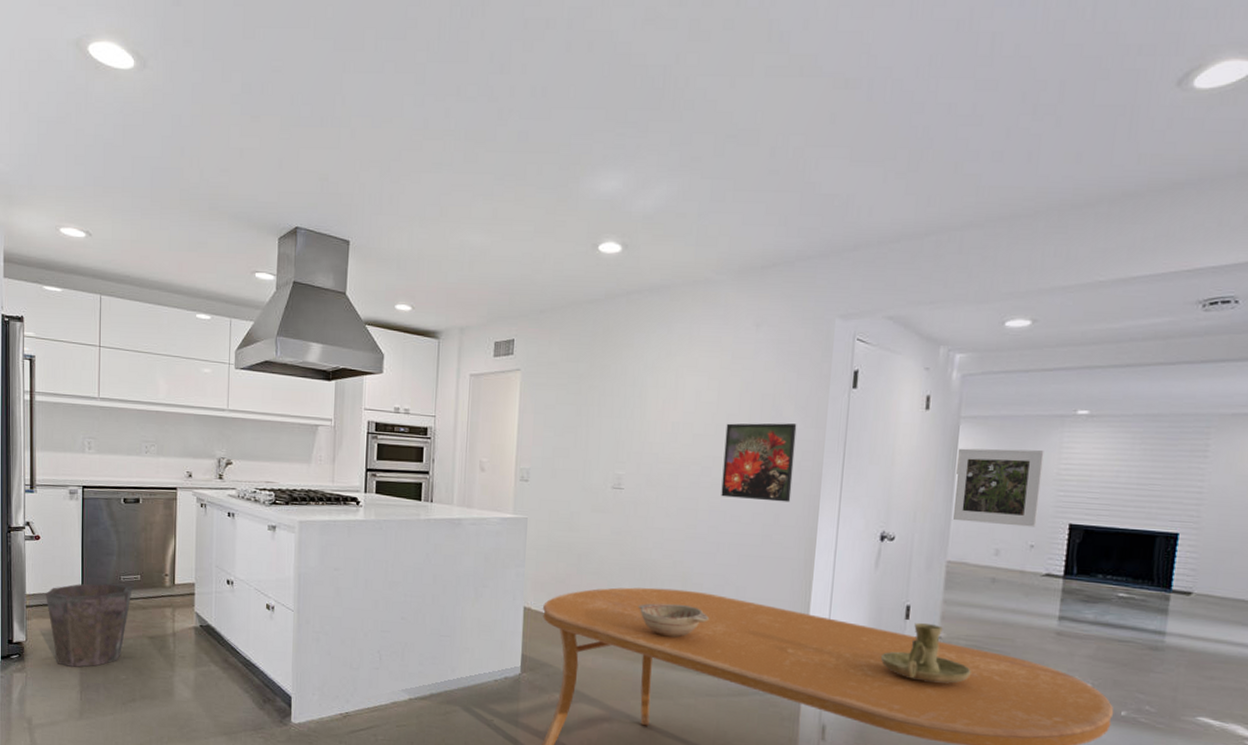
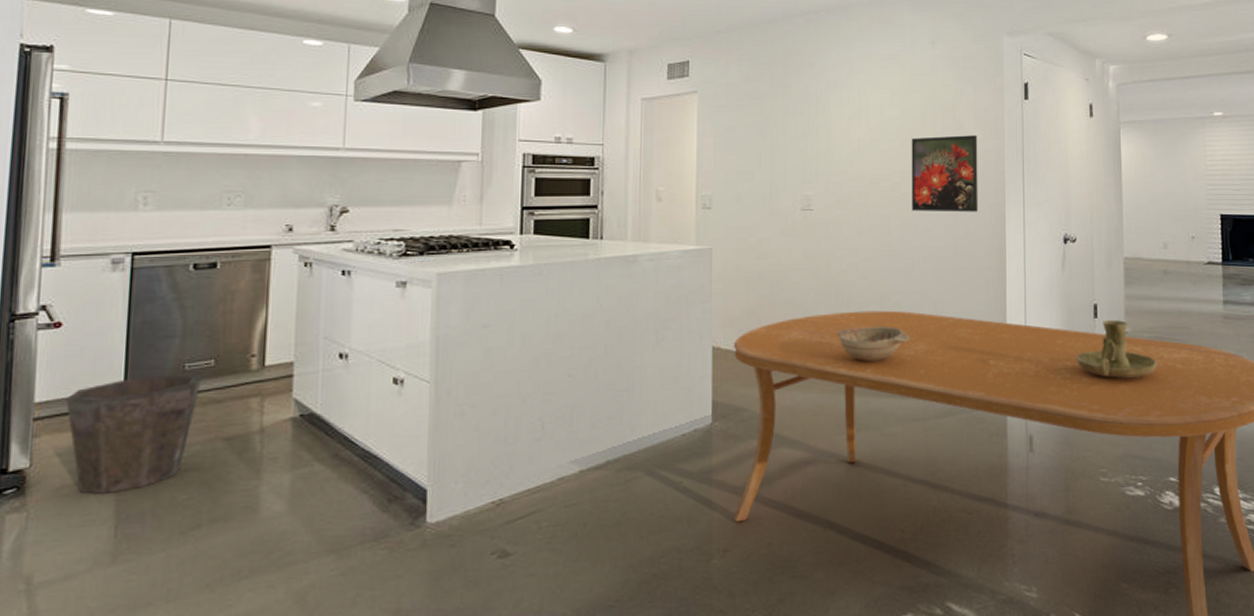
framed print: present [953,448,1044,527] -> none [1122,149,1194,220]

